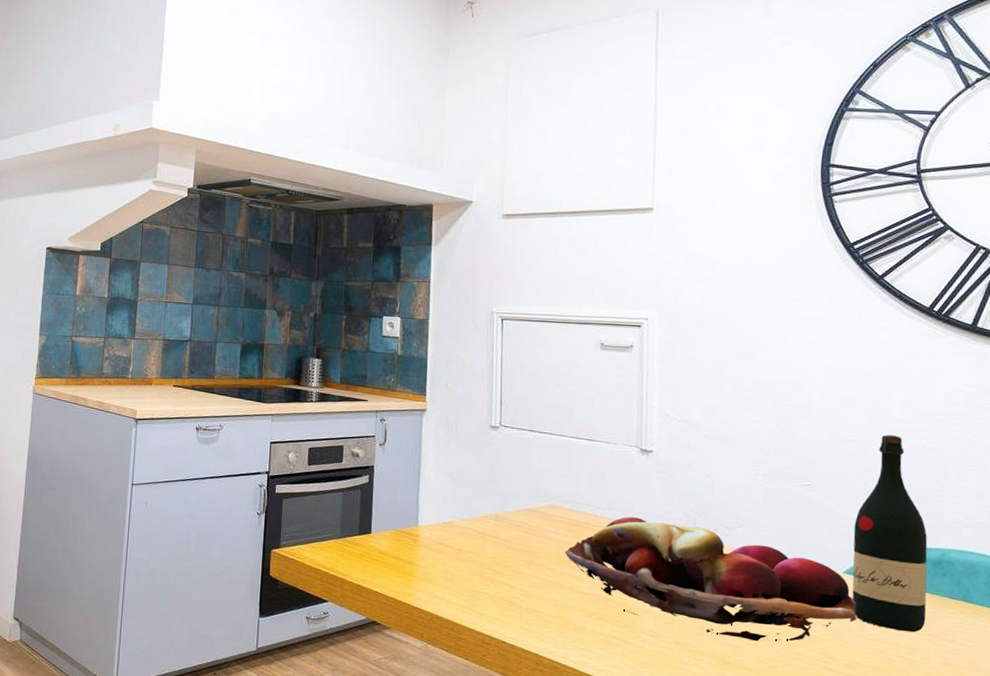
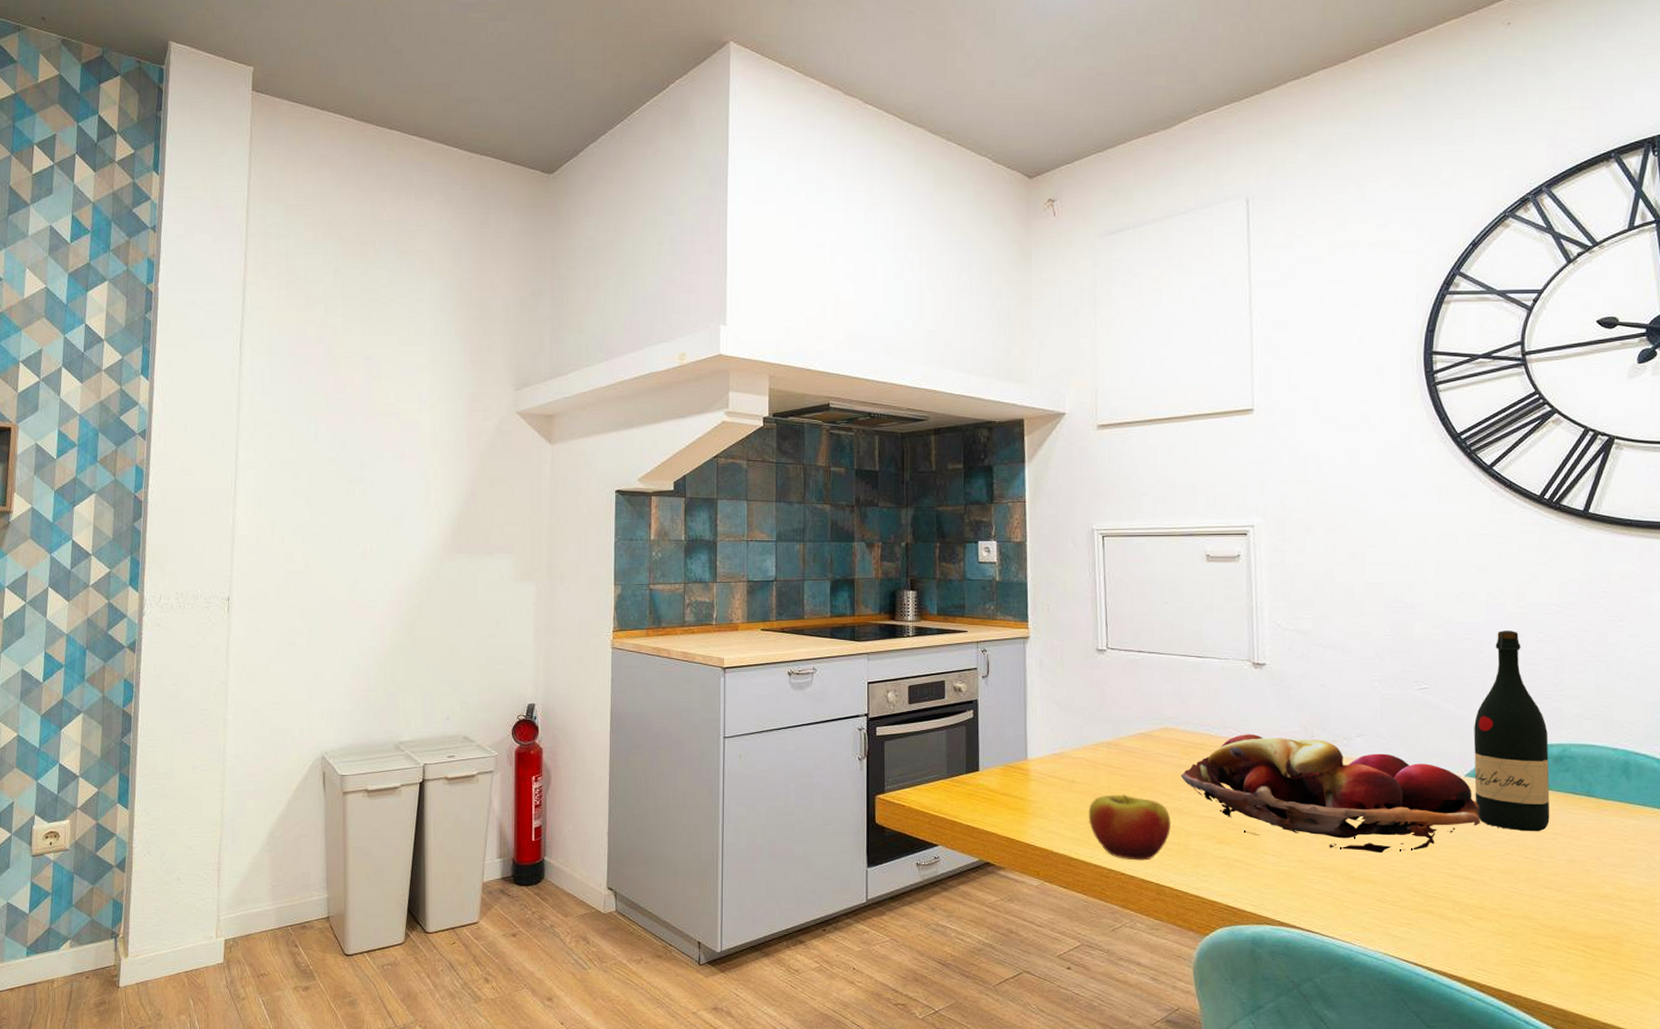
apple: none [473,565,554,631] -> present [1088,794,1172,861]

